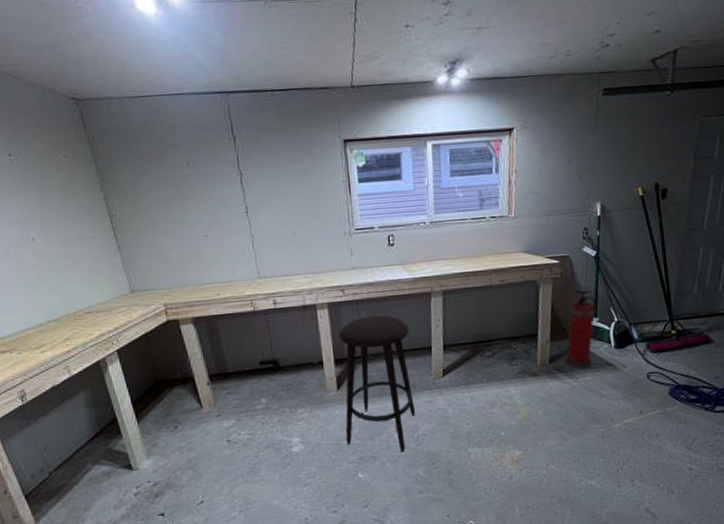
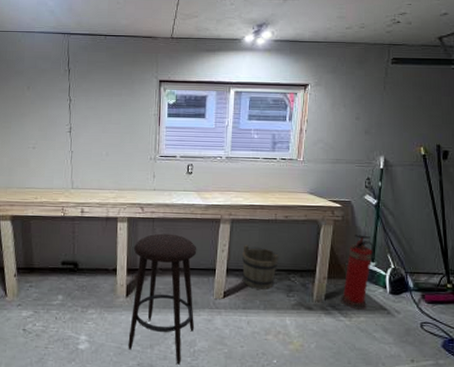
bucket: none [458,317,498,362] -> present [242,245,279,290]

